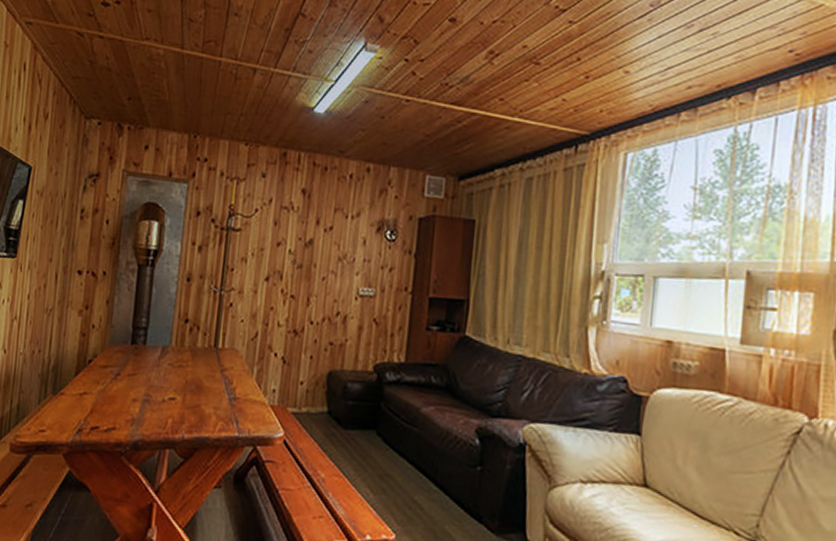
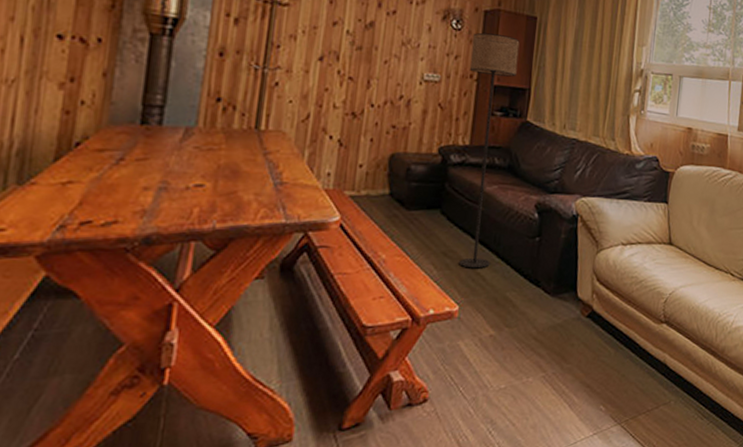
floor lamp: none [395,241,457,496] -> present [459,32,520,269]

